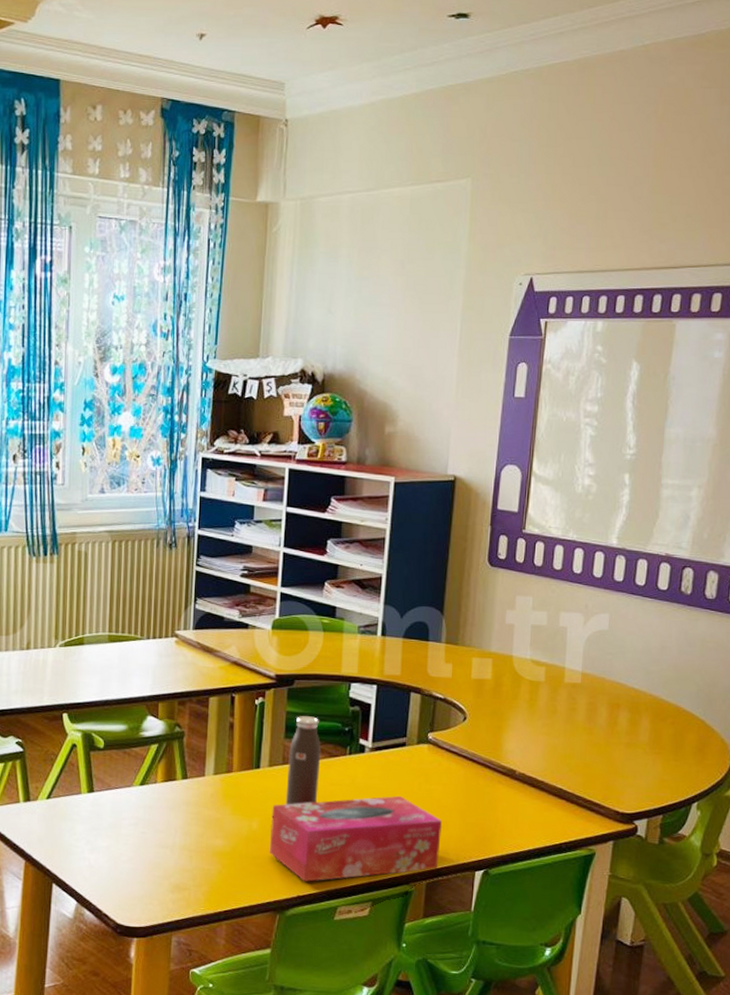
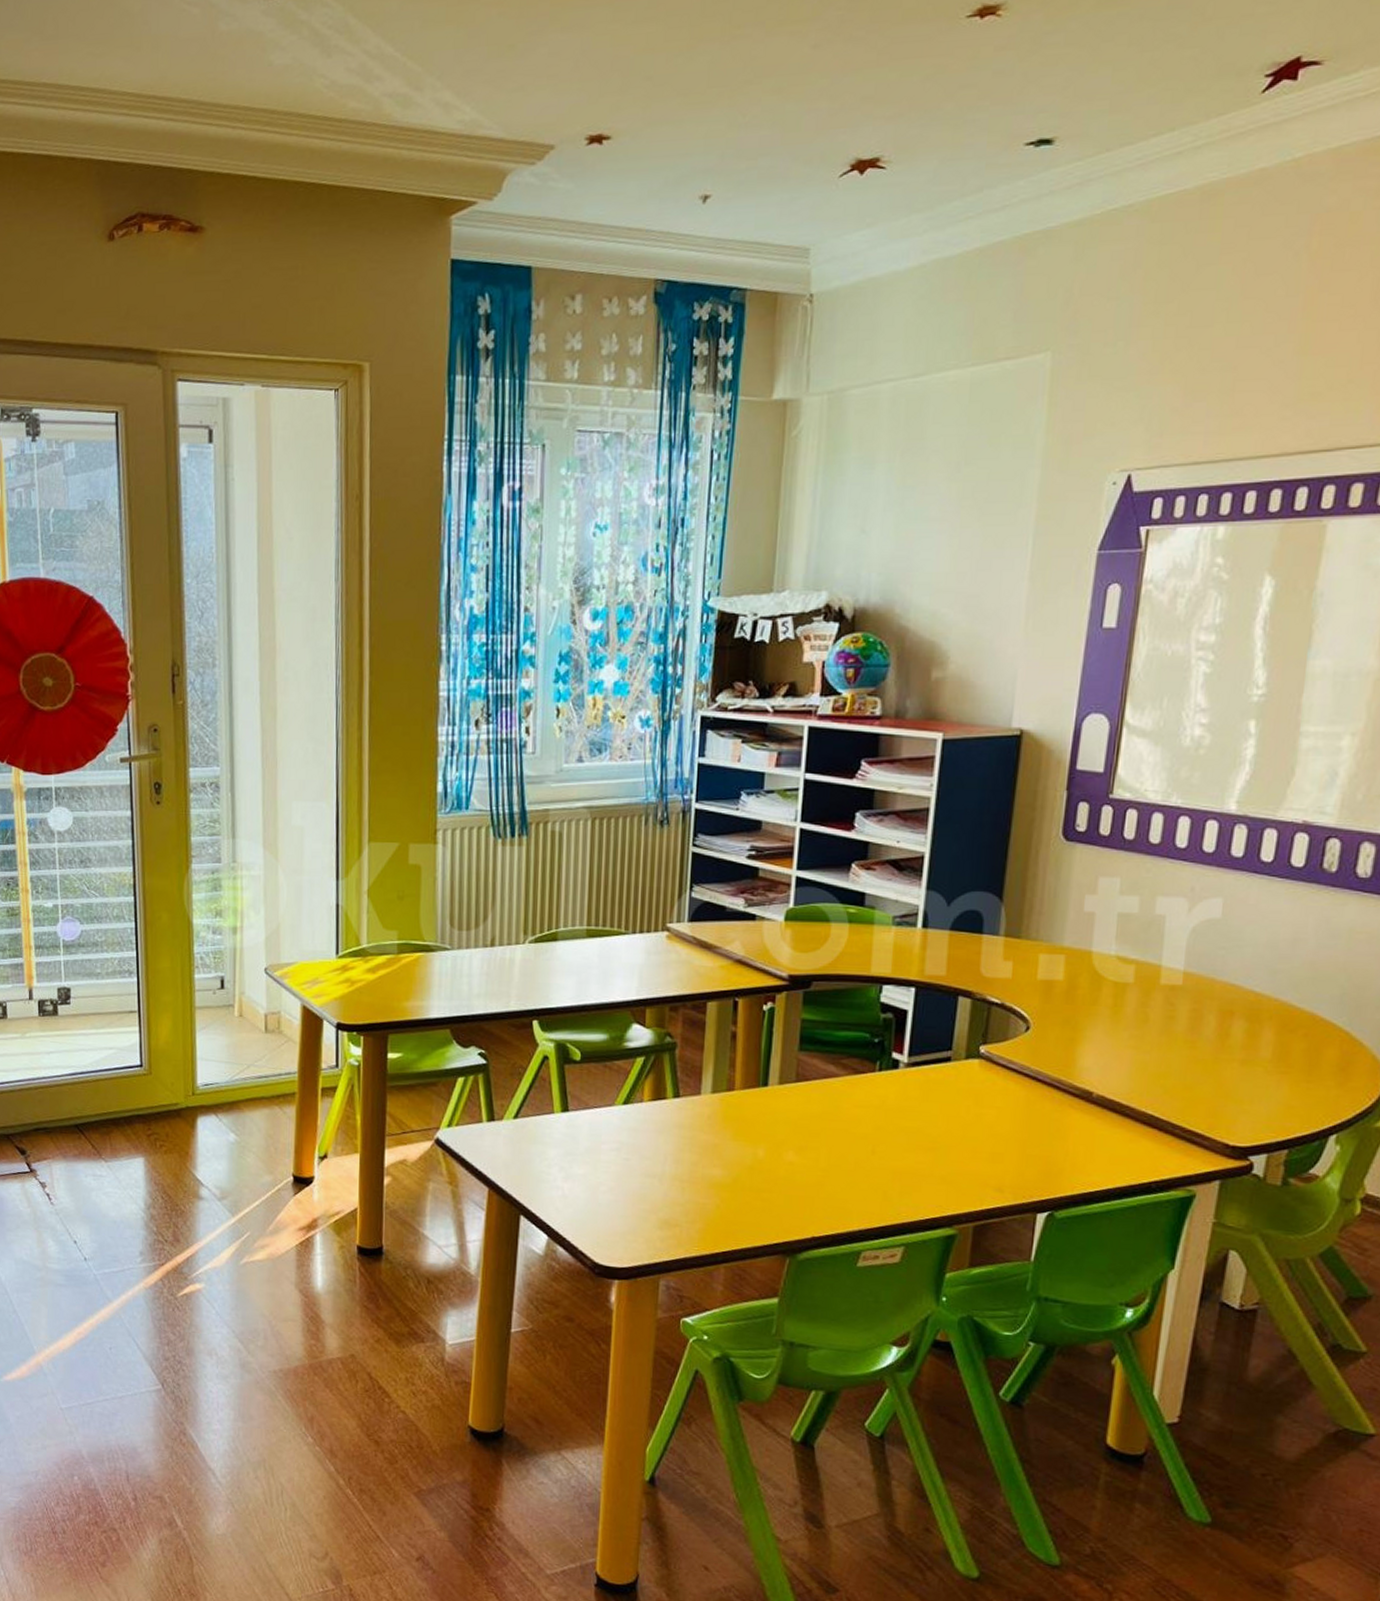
tissue box: present [269,796,443,882] -> none [777,1121,996,1221]
water bottle: present [285,716,321,805] -> none [798,1024,844,1130]

